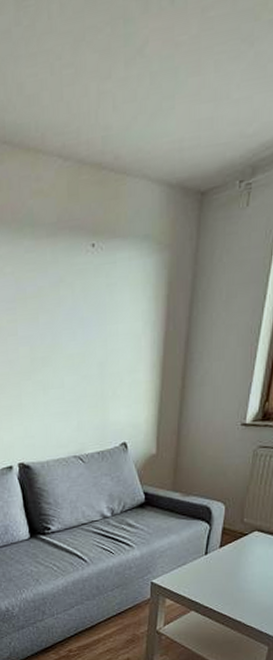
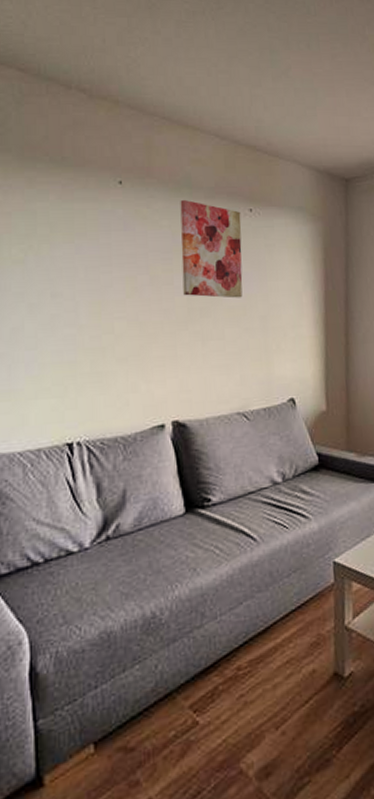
wall art: none [22,240,83,346] -> present [180,199,243,298]

